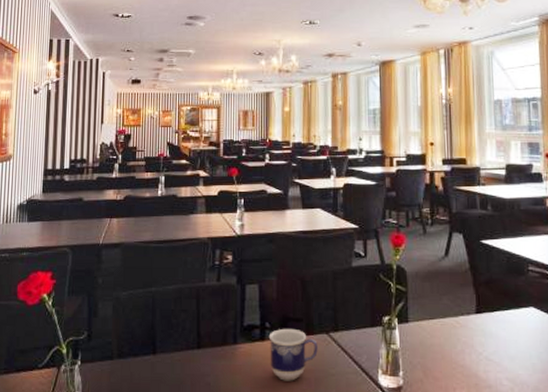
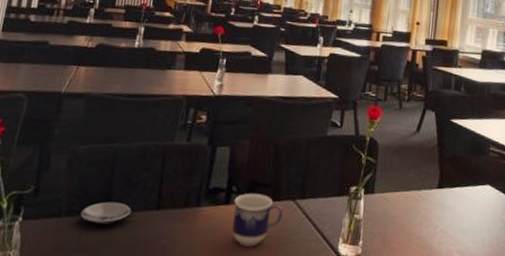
saucer: none [130,343,175,366] -> present [80,201,132,226]

